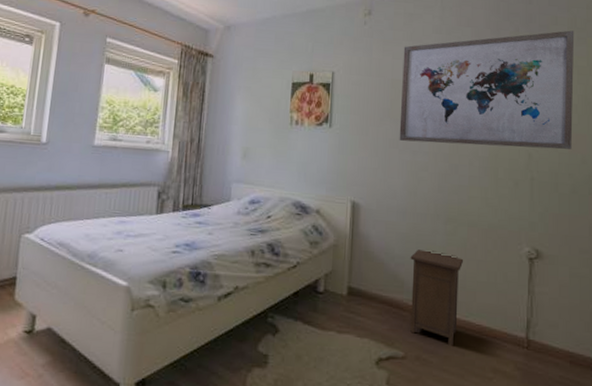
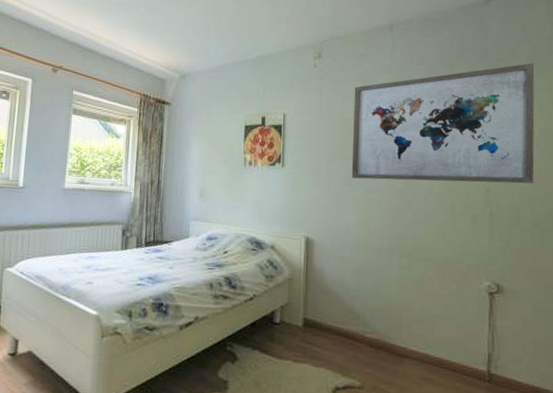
nightstand: present [410,249,463,346] -> none [365,283,419,378]

